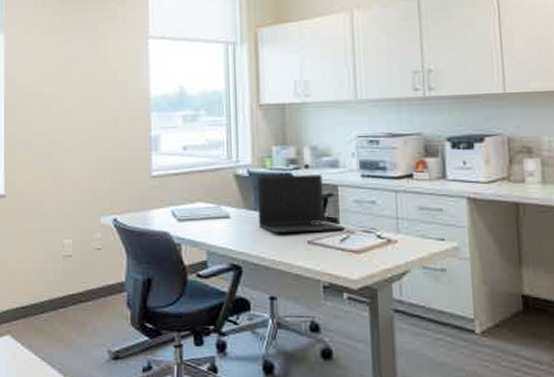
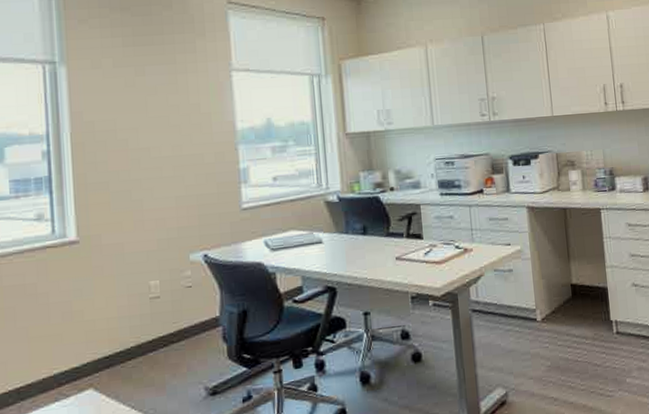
laptop: present [256,174,346,233] -> none [346,196,429,253]

